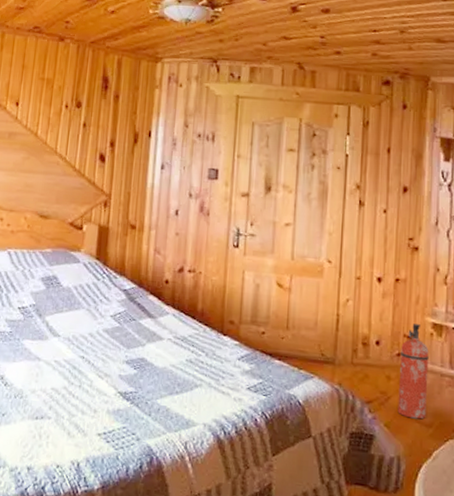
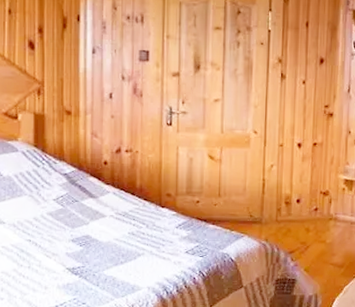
fire extinguisher: present [398,324,429,420] -> none [315,181,341,262]

